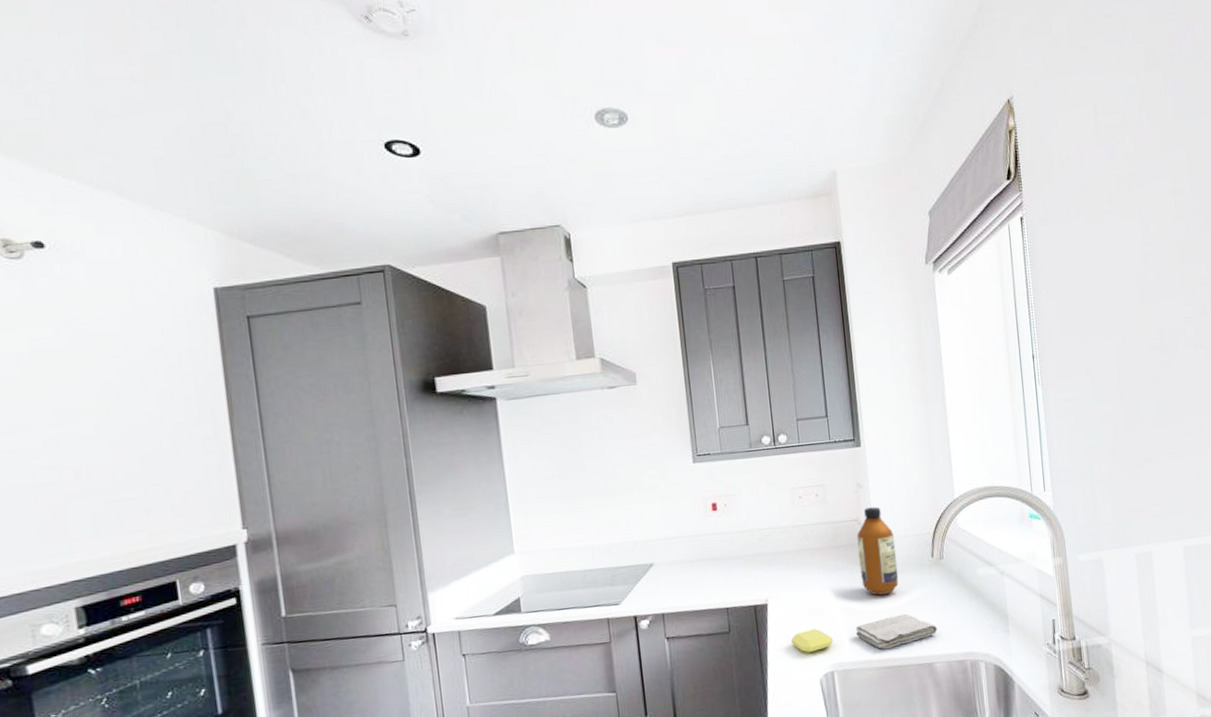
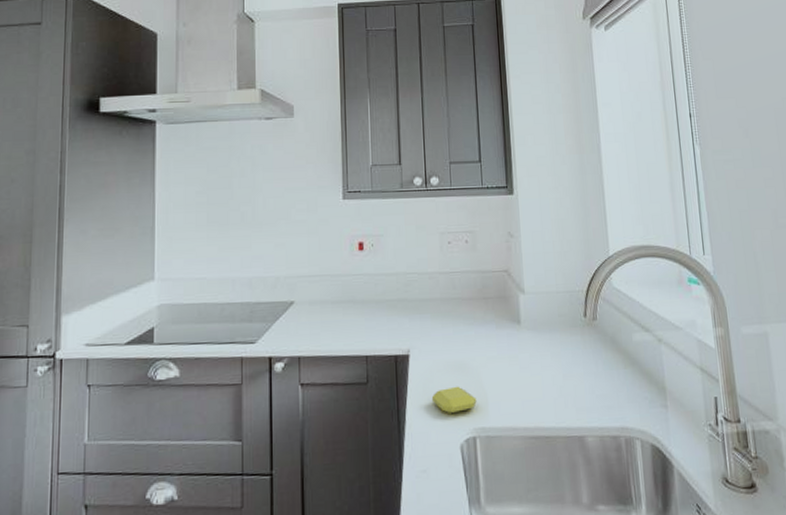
washcloth: present [855,613,938,649] -> none [501,377,589,416]
bottle: present [857,506,899,596] -> none [506,258,549,355]

